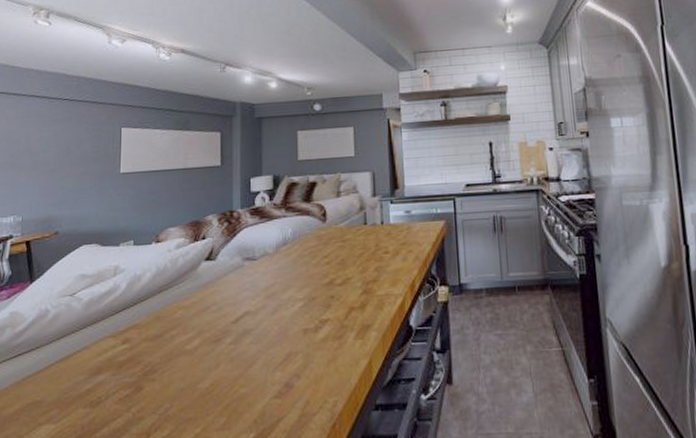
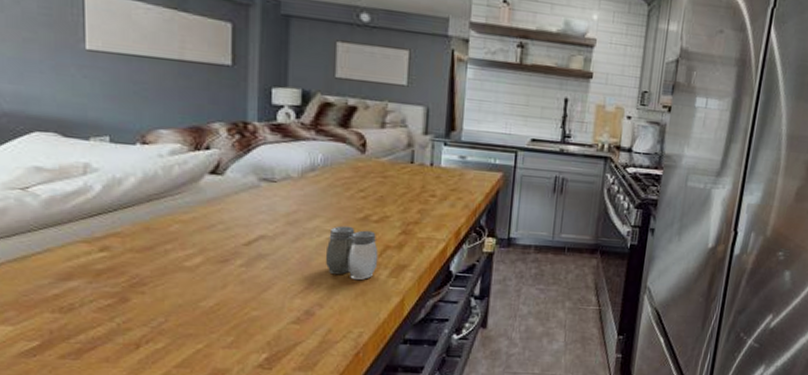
salt and pepper shaker: none [299,292,345,345] -> present [325,225,379,280]

